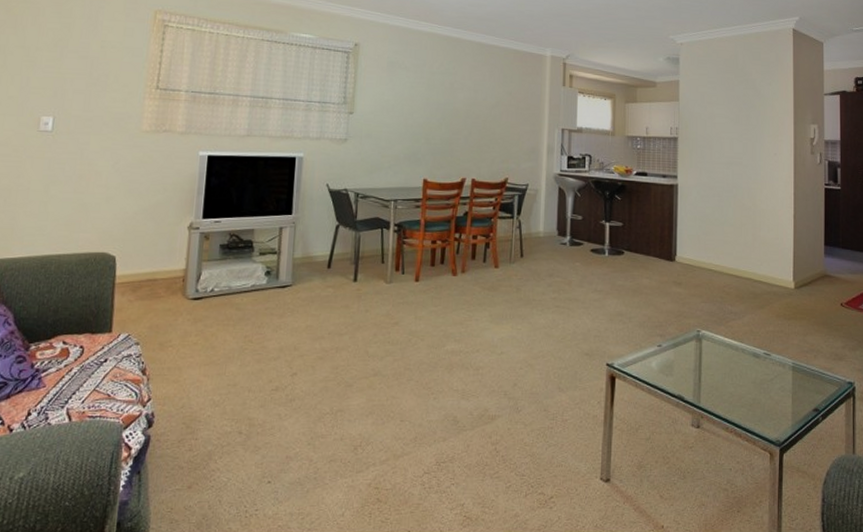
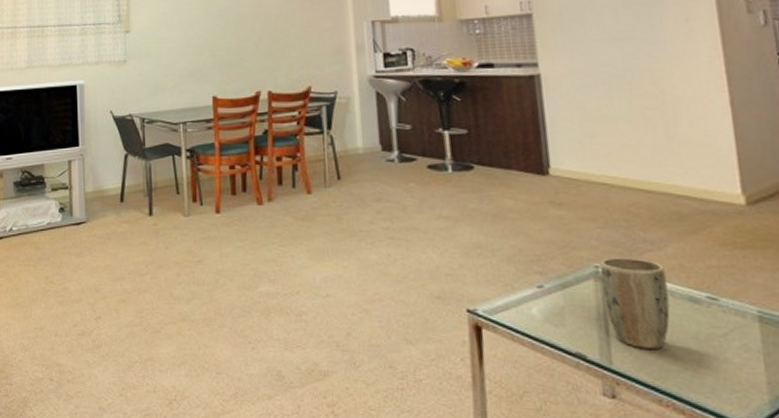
plant pot: none [700,324,741,392] -> present [600,257,670,350]

